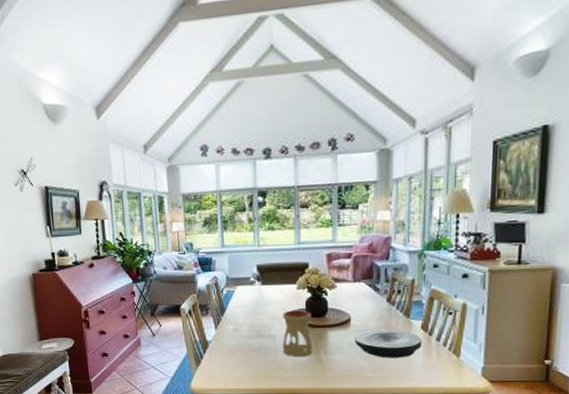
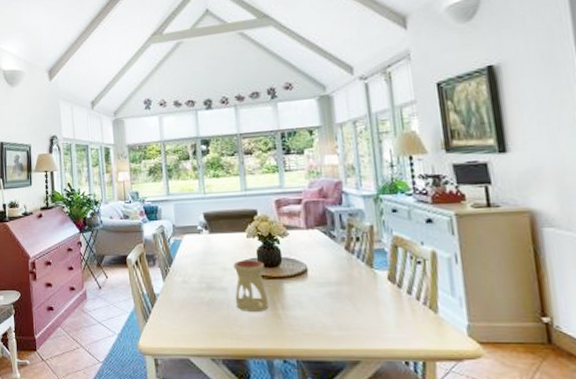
plate: present [355,329,422,358] -> none [314,281,392,314]

